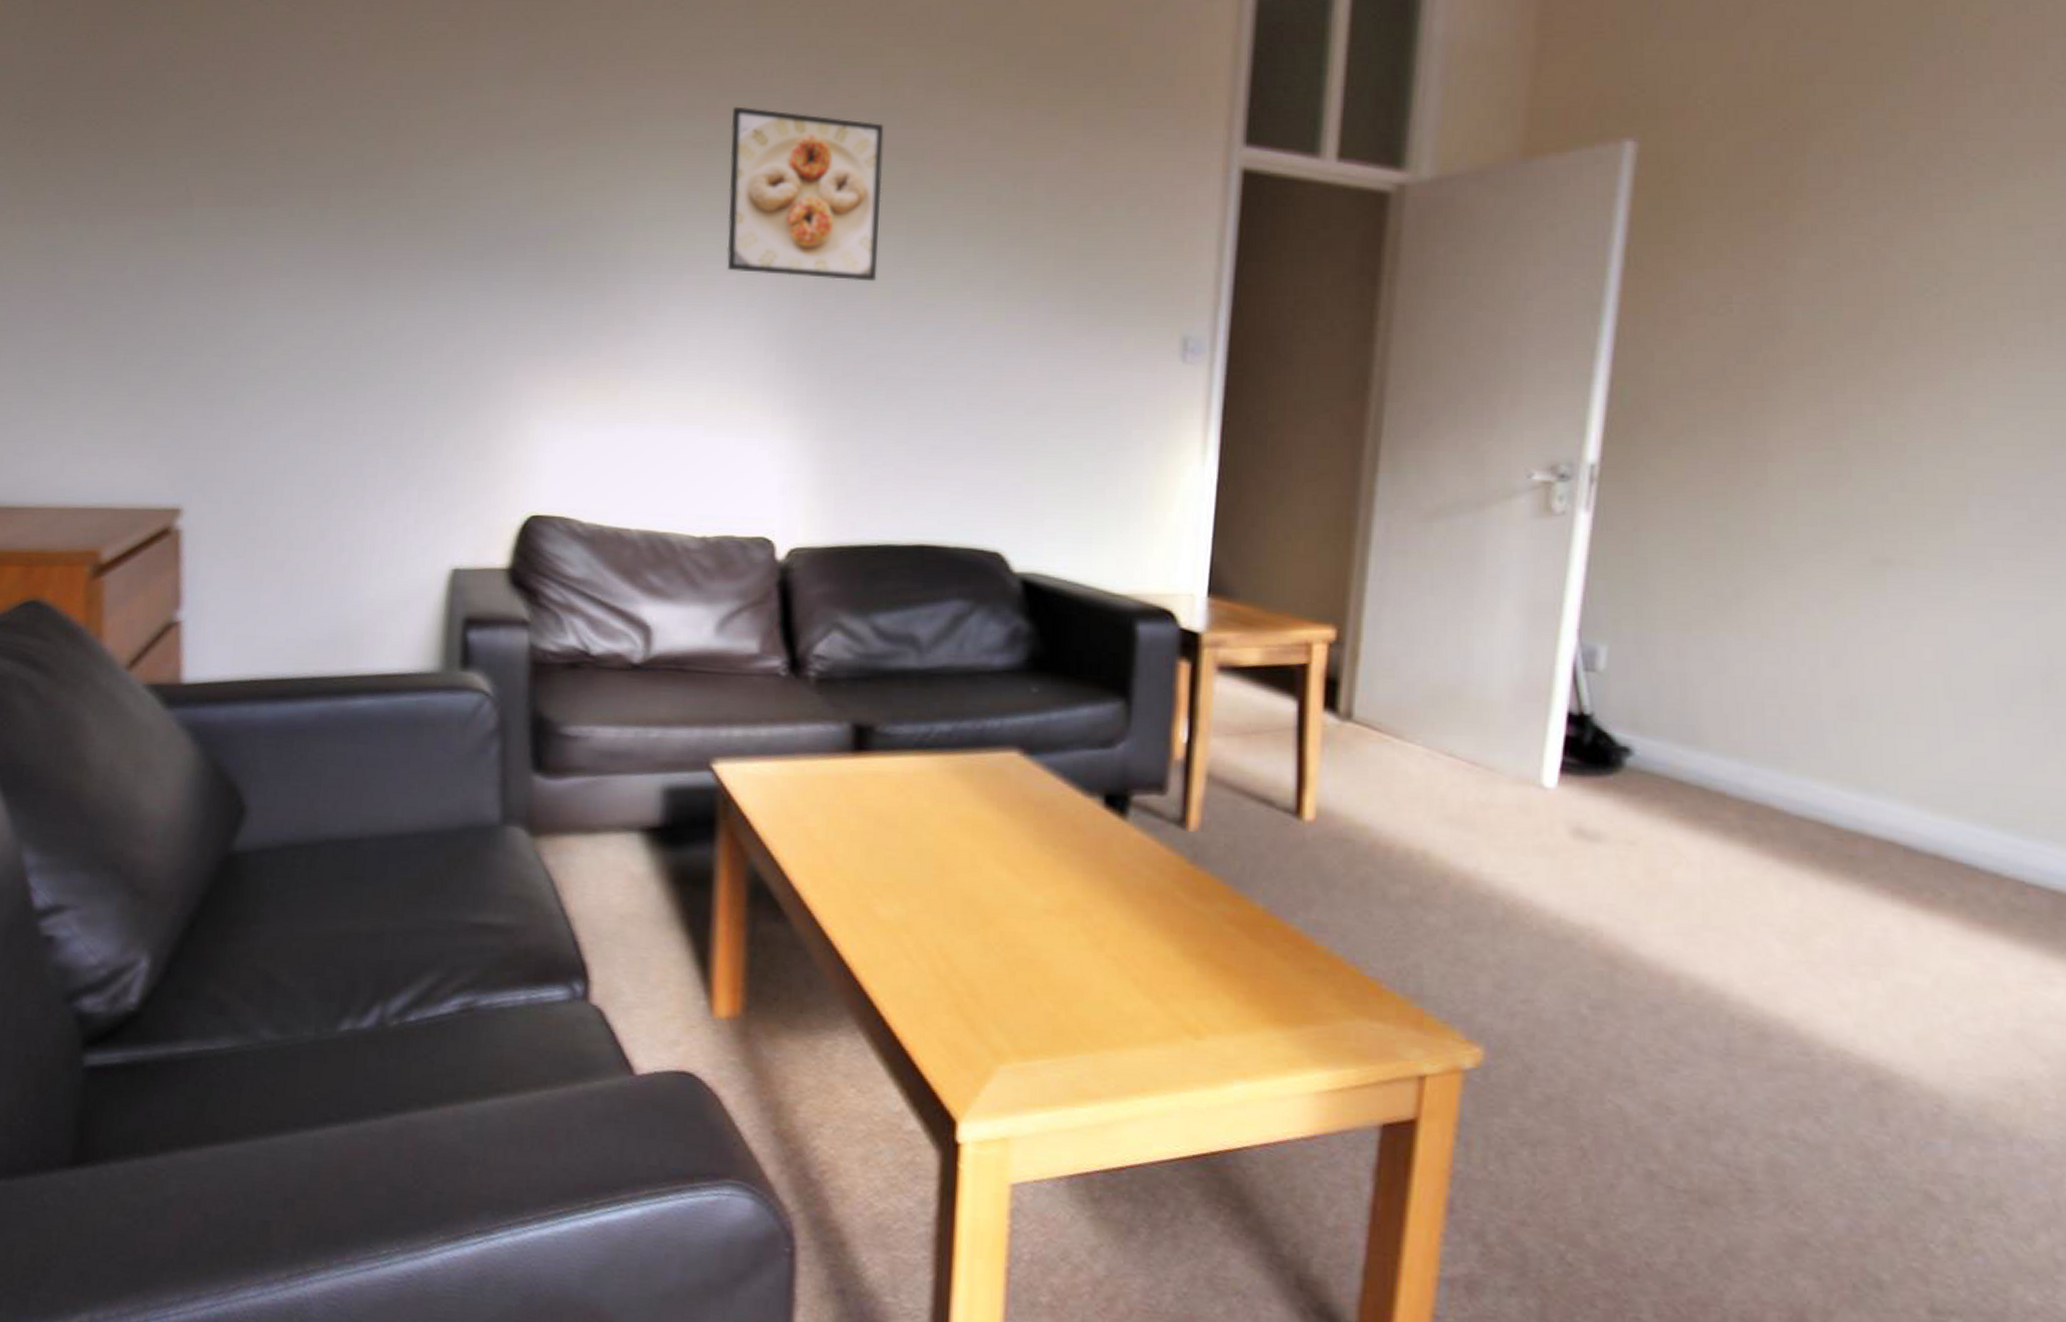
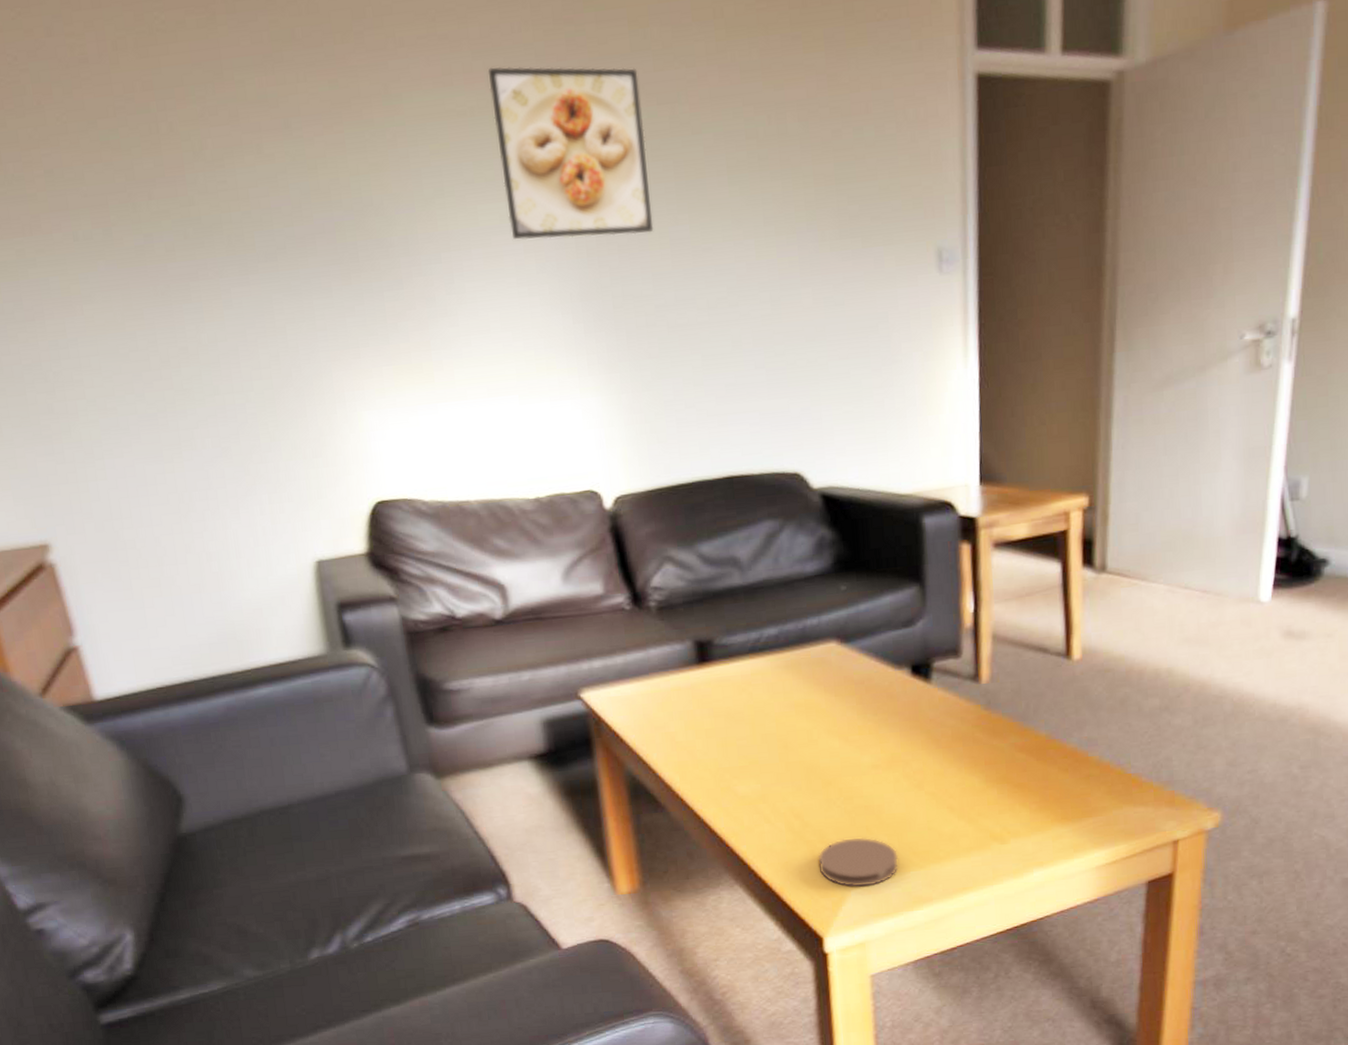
coaster: none [962,996,1064,1064] -> present [818,837,899,888]

